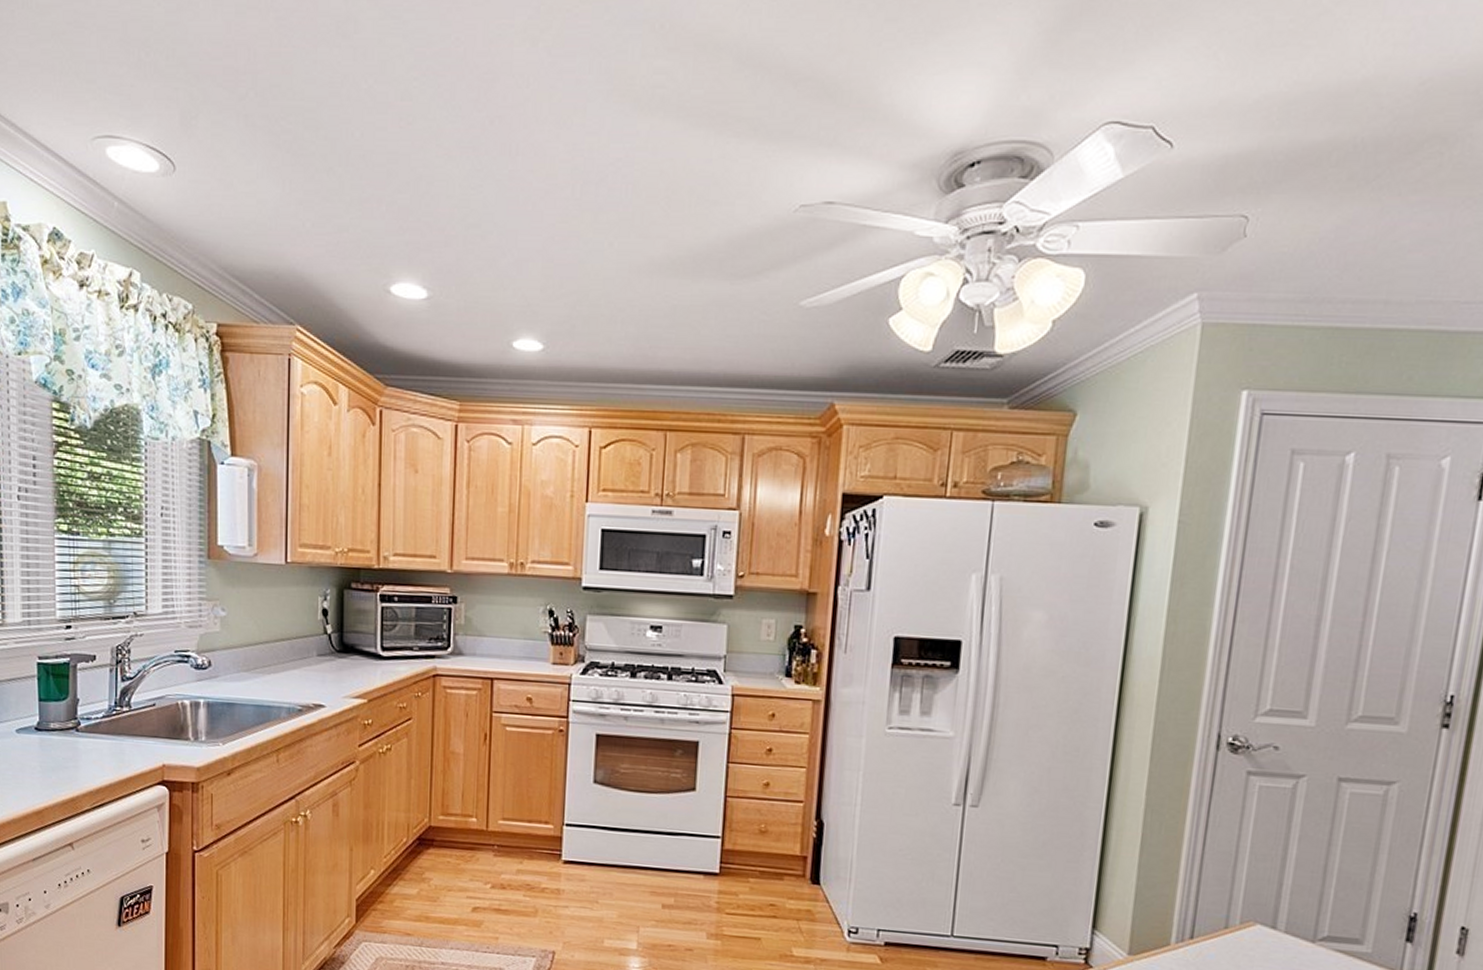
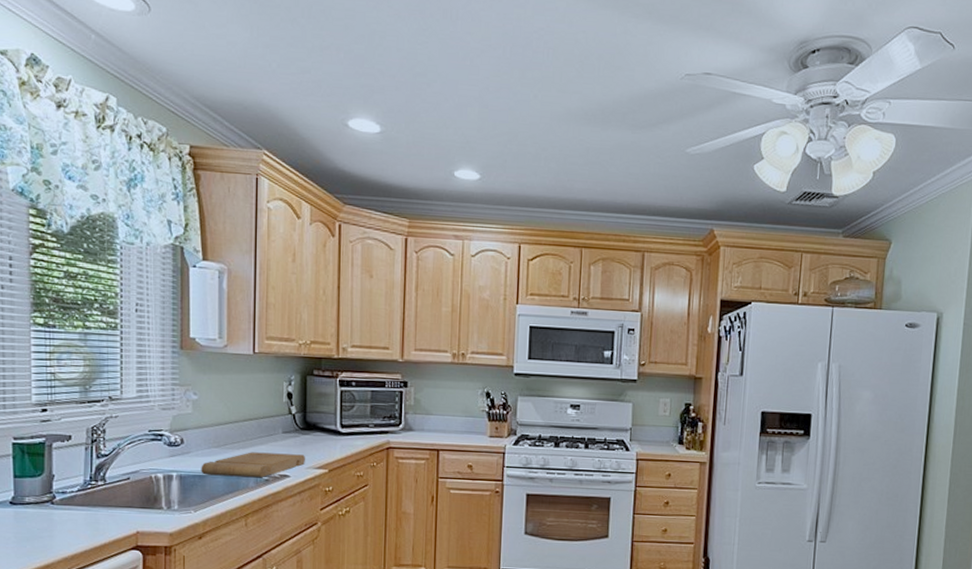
cutting board: none [229,677,342,707] -> present [201,452,305,478]

